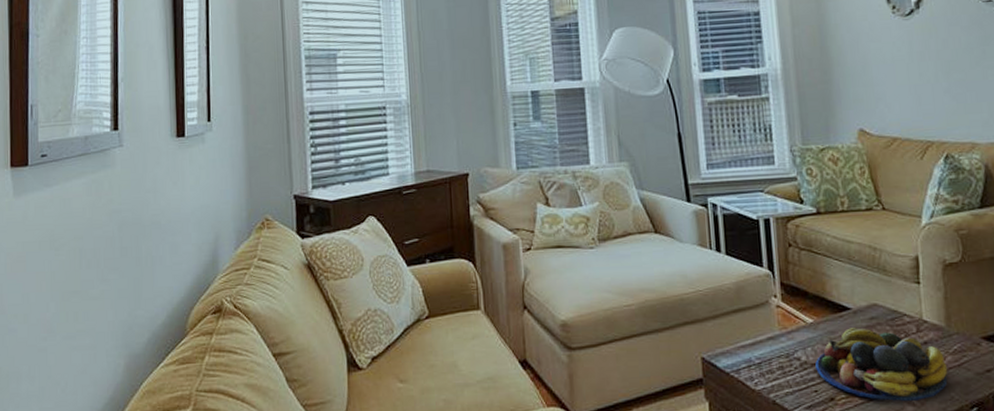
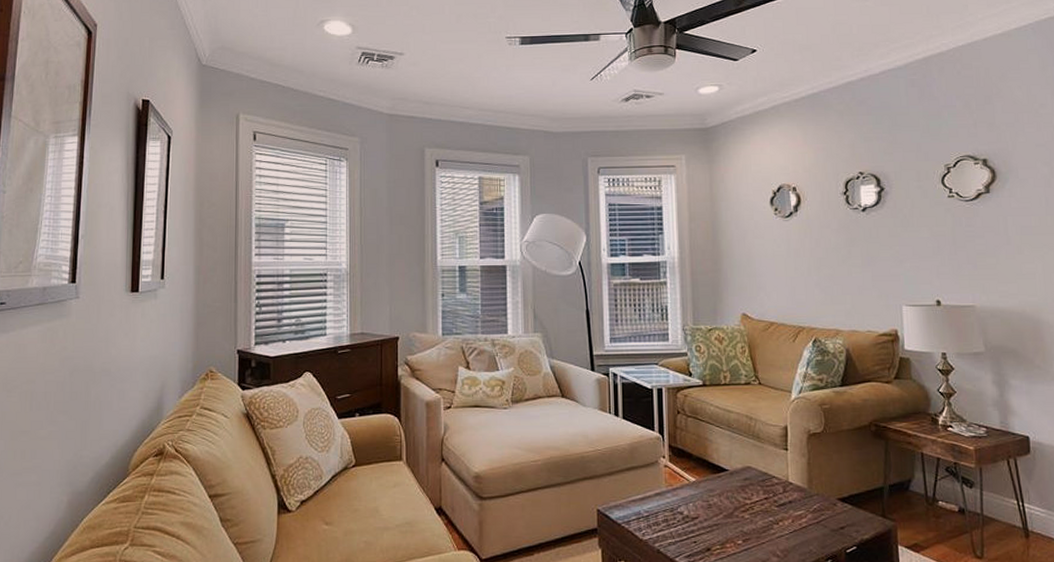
fruit bowl: present [815,328,948,402] -> none [696,487,808,554]

